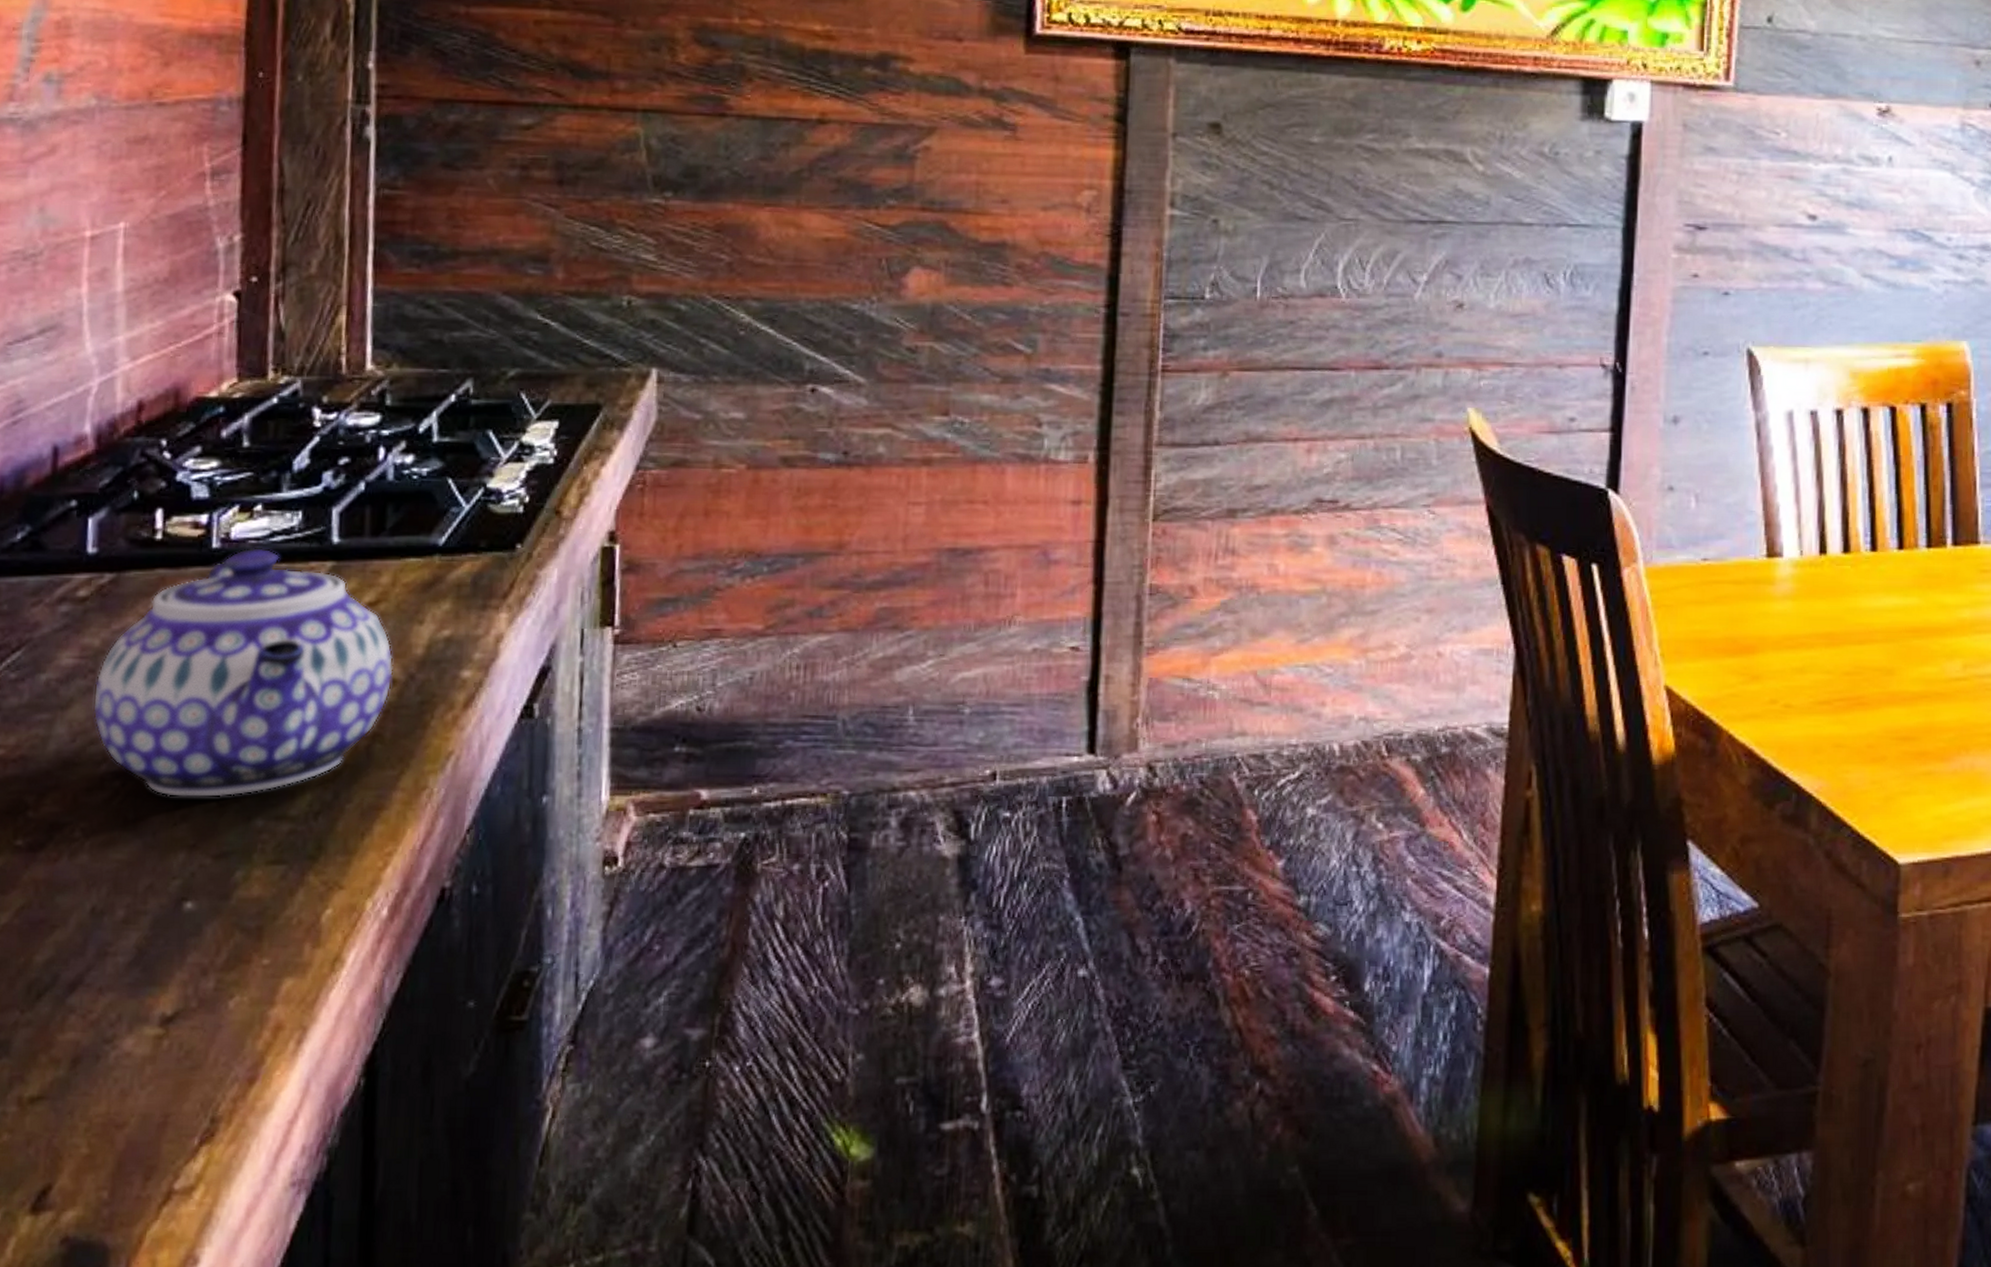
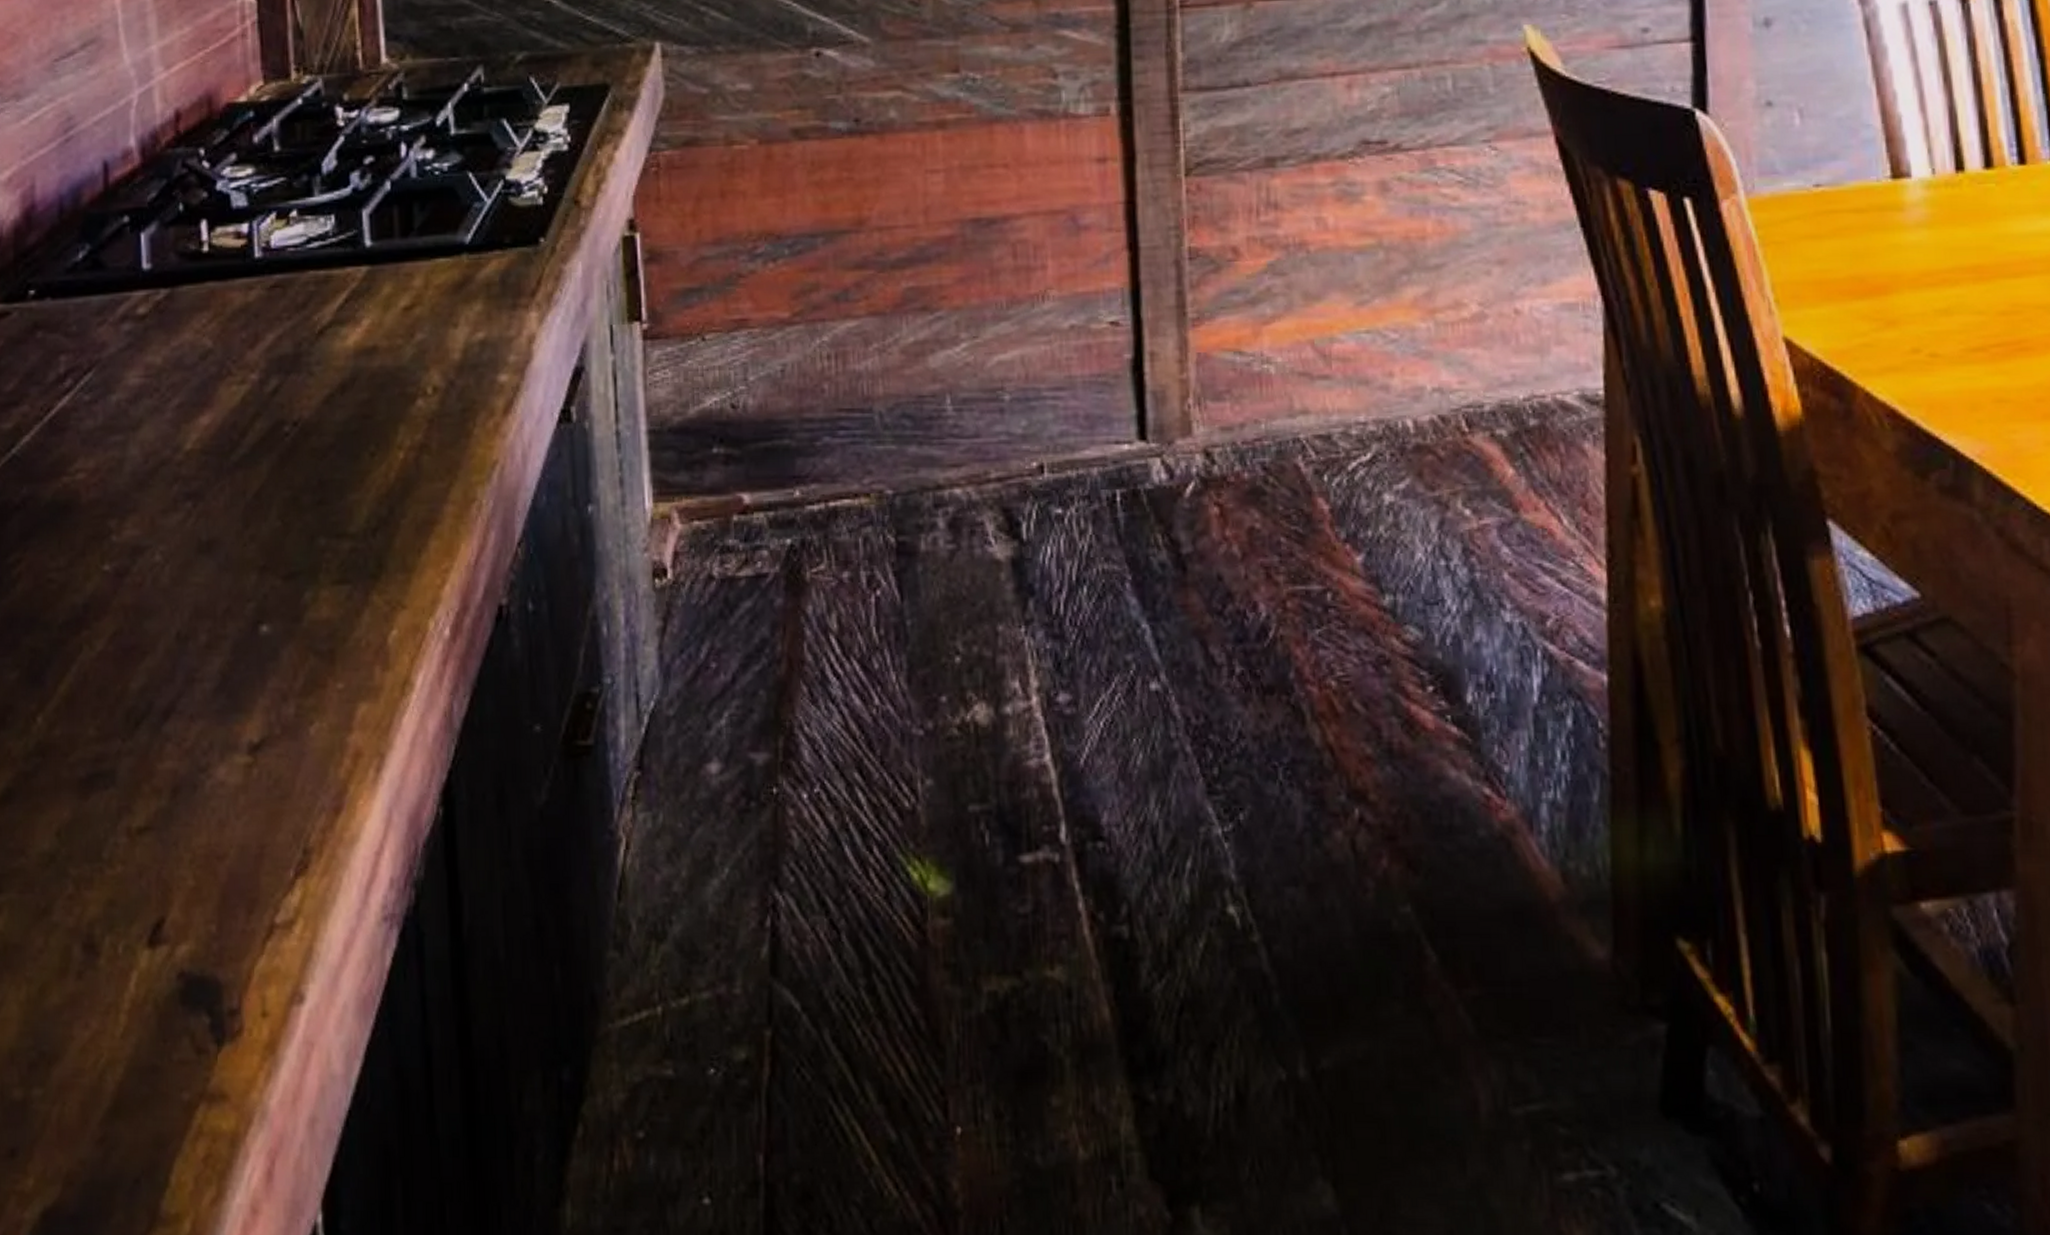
teapot: present [92,548,394,798] -> none [160,255,434,518]

